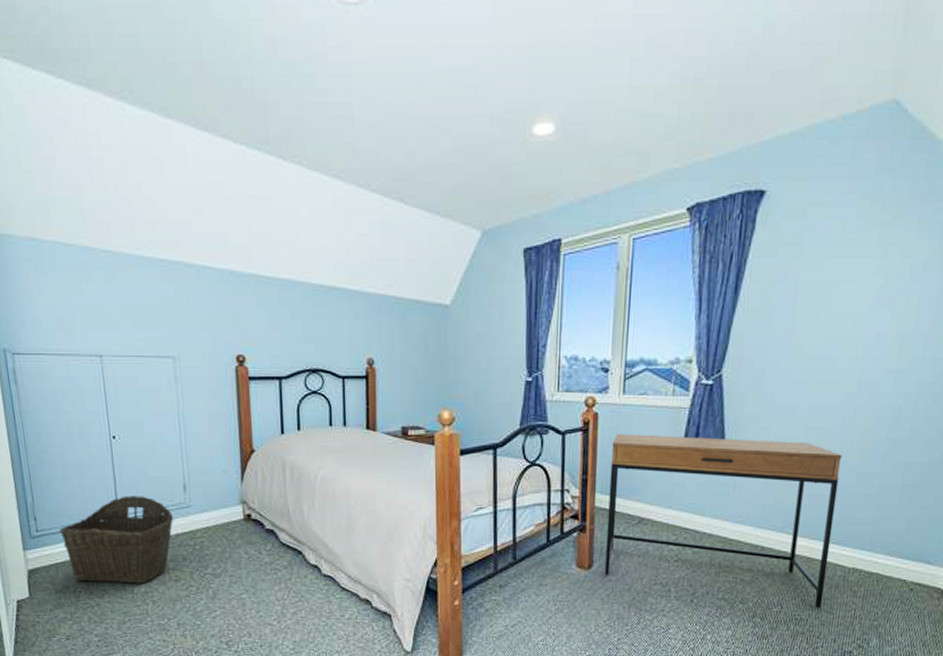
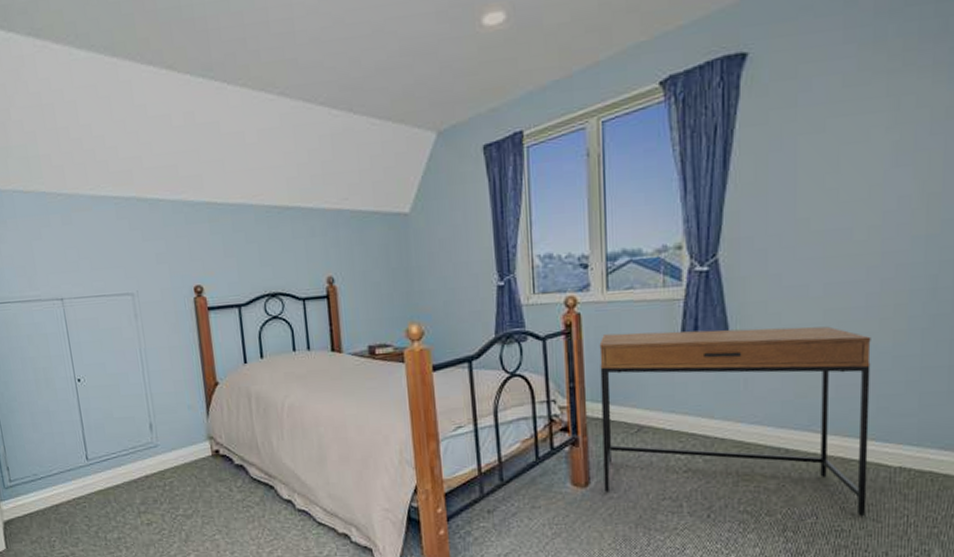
wicker basket: present [59,496,173,584] -> none [31,438,142,531]

